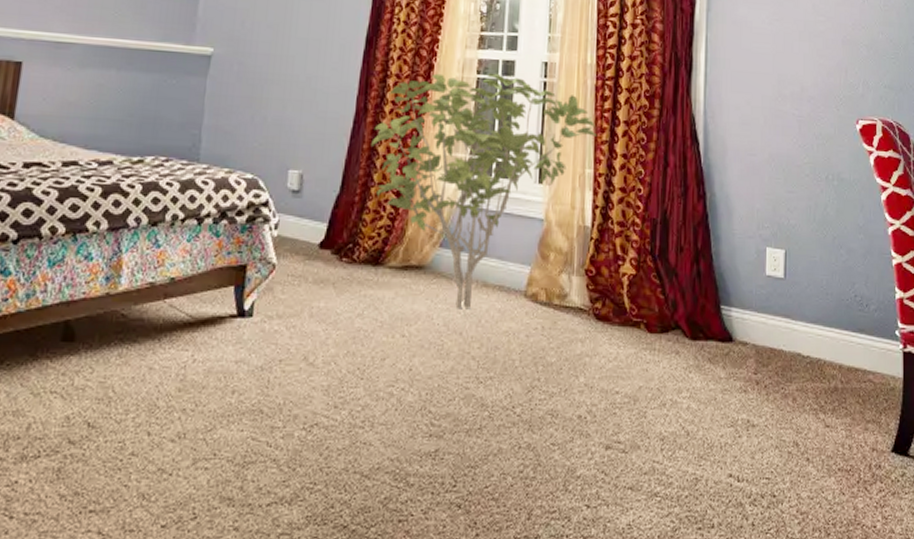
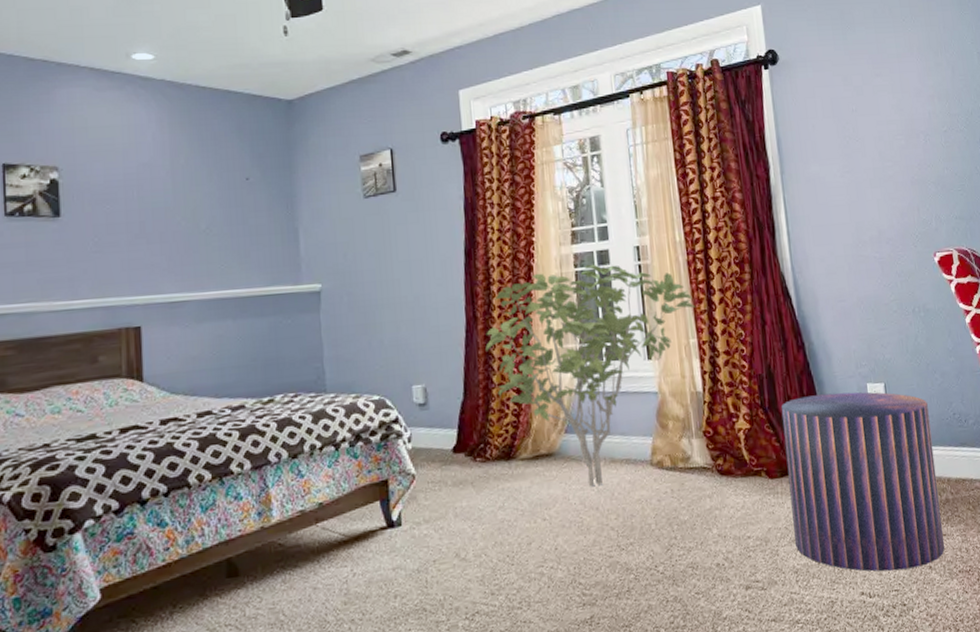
pouf: none [666,250,828,457] -> present [781,392,945,572]

